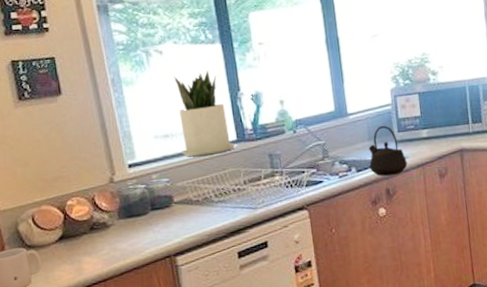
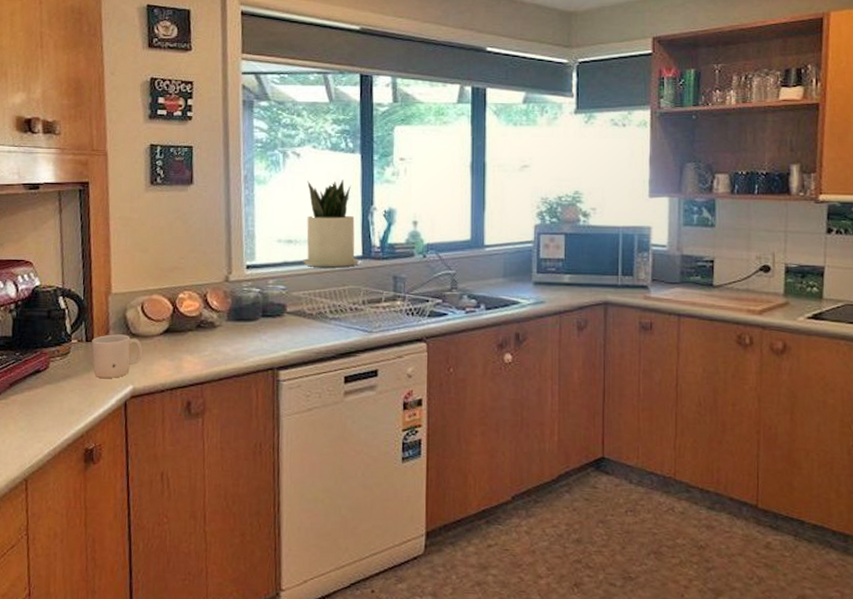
kettle: present [369,125,407,177] -> none [501,263,543,320]

